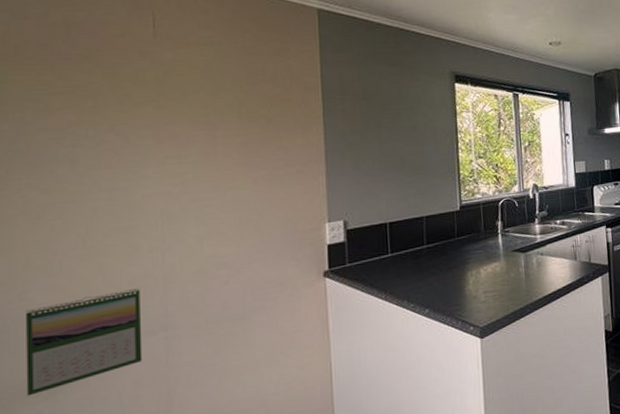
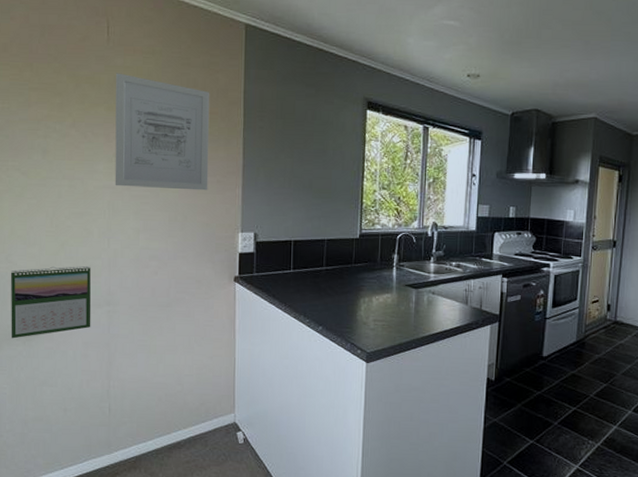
wall art: none [165,68,286,192] -> present [114,73,210,191]

